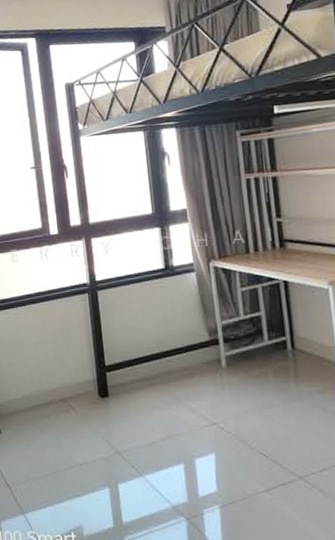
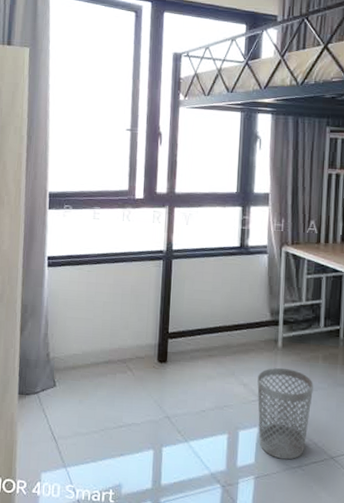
wastebasket: none [205,388,269,485] -> present [257,367,313,460]

